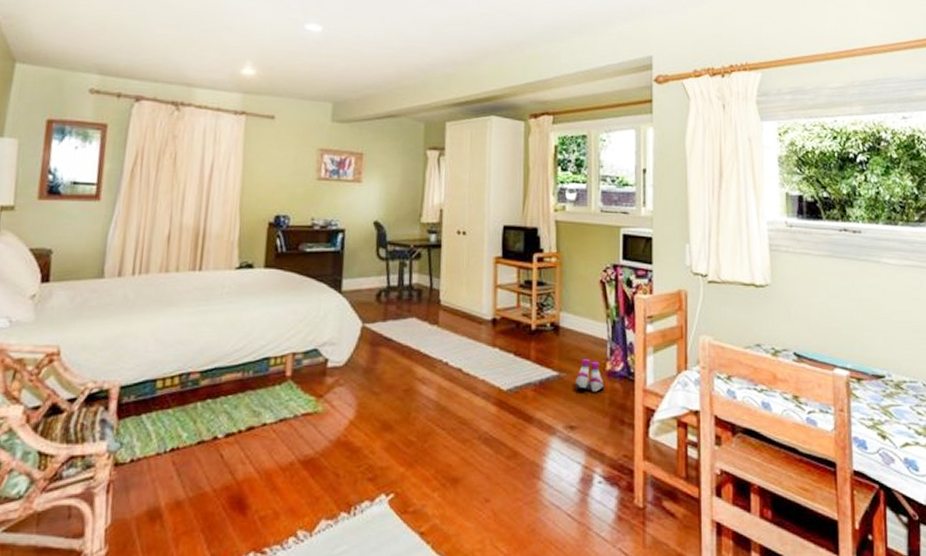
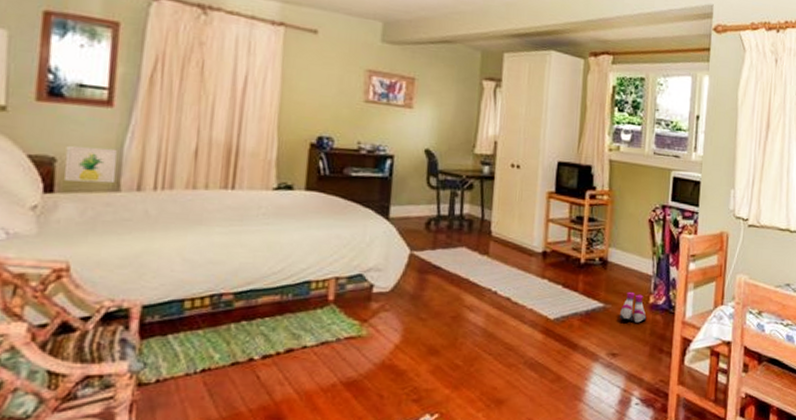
wall art: none [59,238,102,271] -> present [64,145,117,184]

